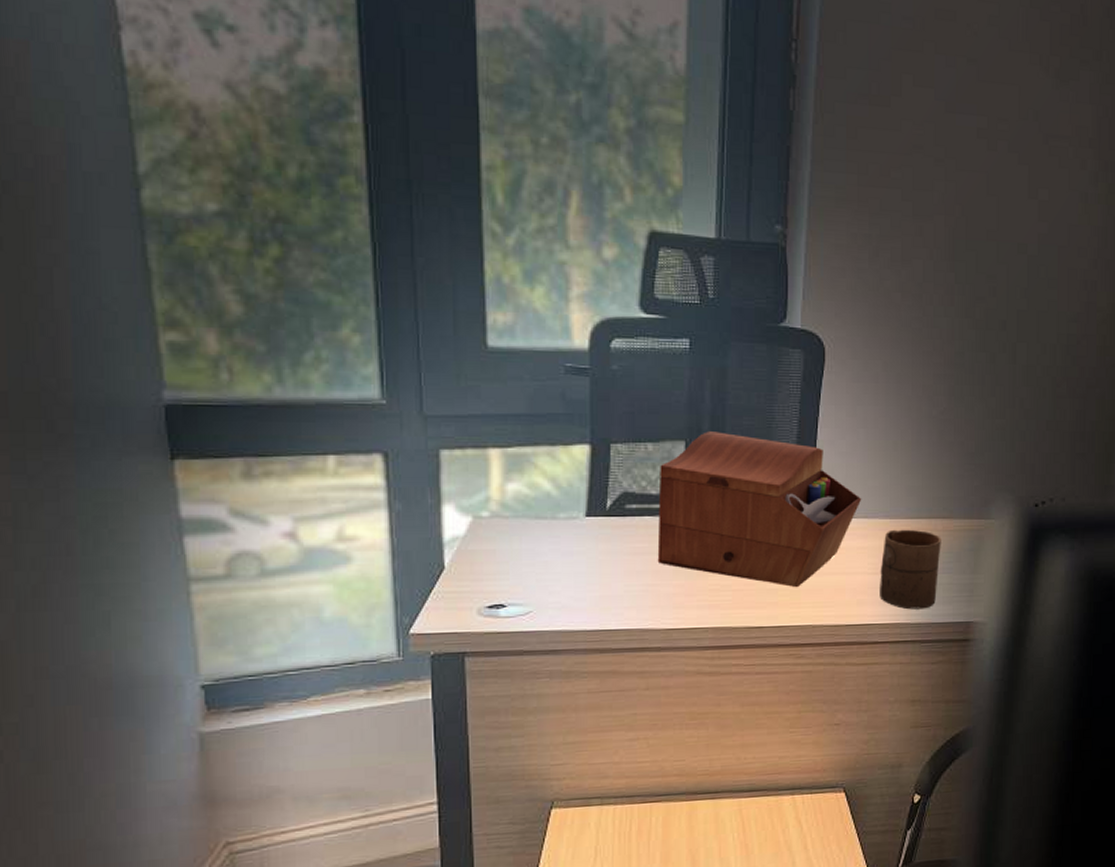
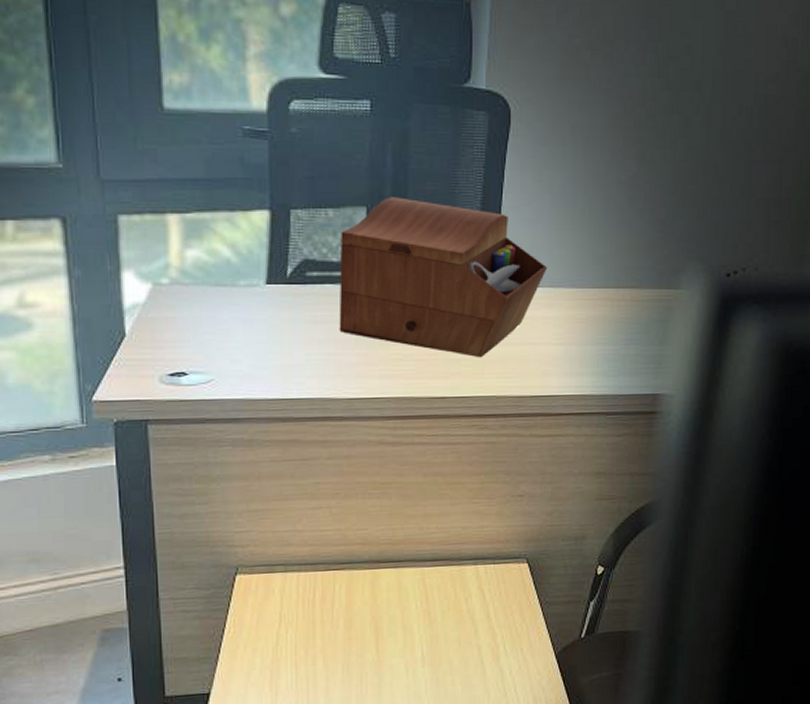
cup: present [880,529,941,610] -> none [565,299,629,381]

